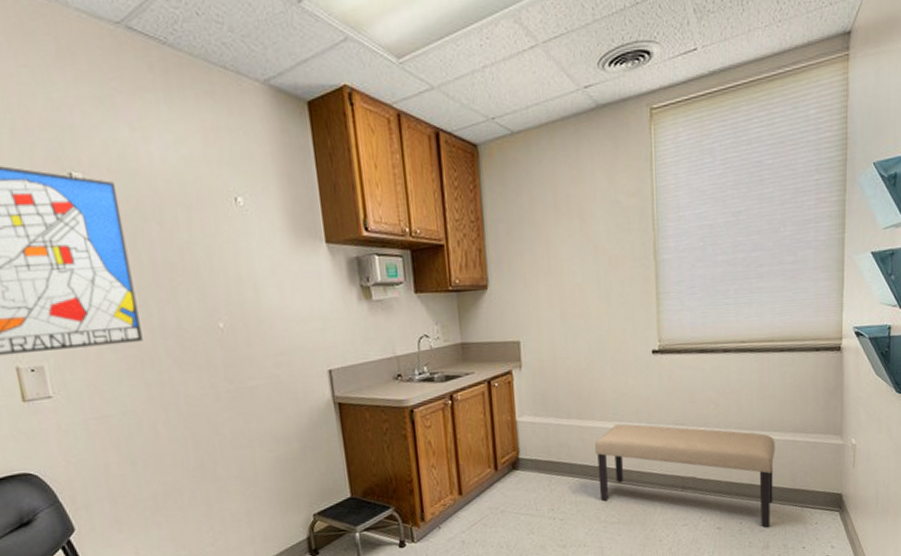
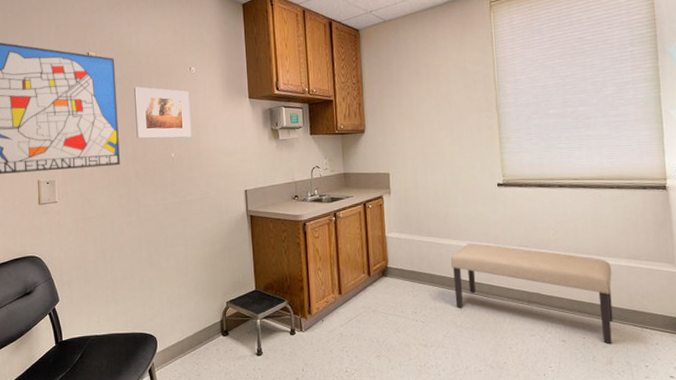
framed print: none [150,226,247,303] -> present [133,87,192,139]

